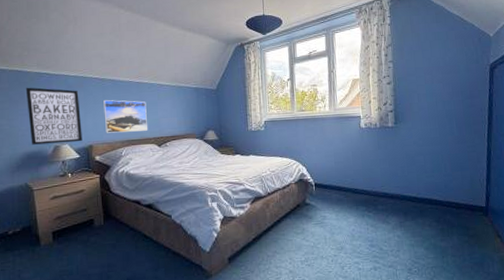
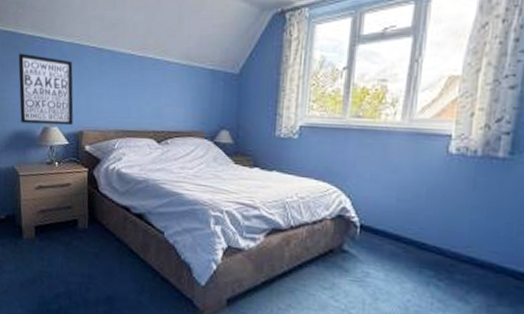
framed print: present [103,99,148,133] -> none [98,75,148,121]

